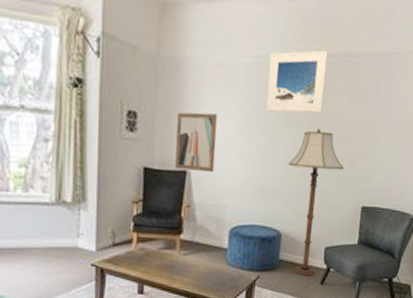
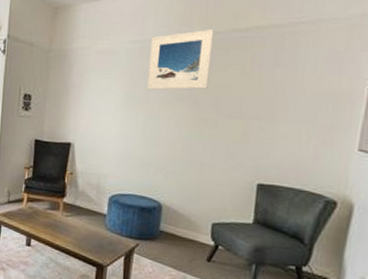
wall art: present [175,112,218,173] -> none [61,93,100,145]
floor lamp: present [288,128,344,276] -> none [170,103,235,251]

